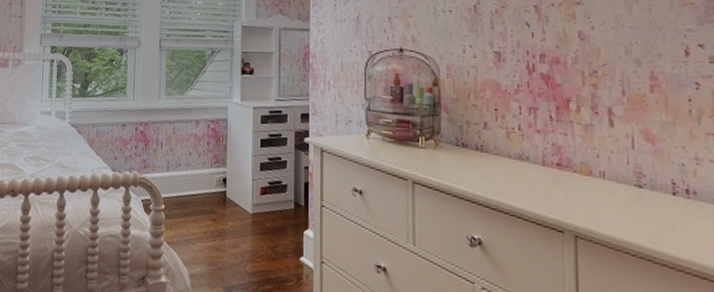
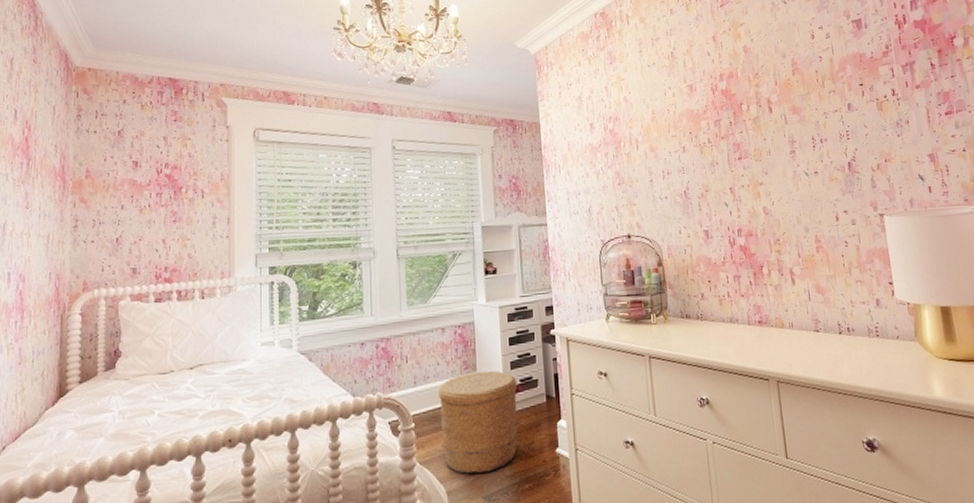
woven basket: none [189,167,265,265] -> present [438,371,517,474]

